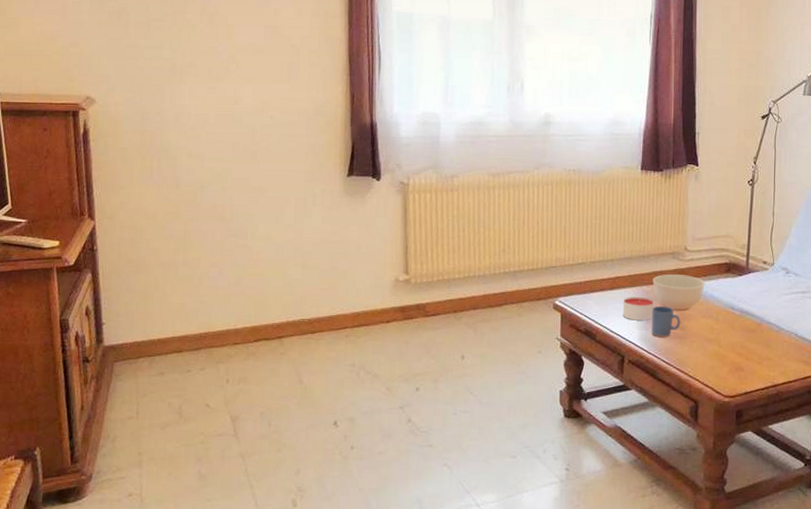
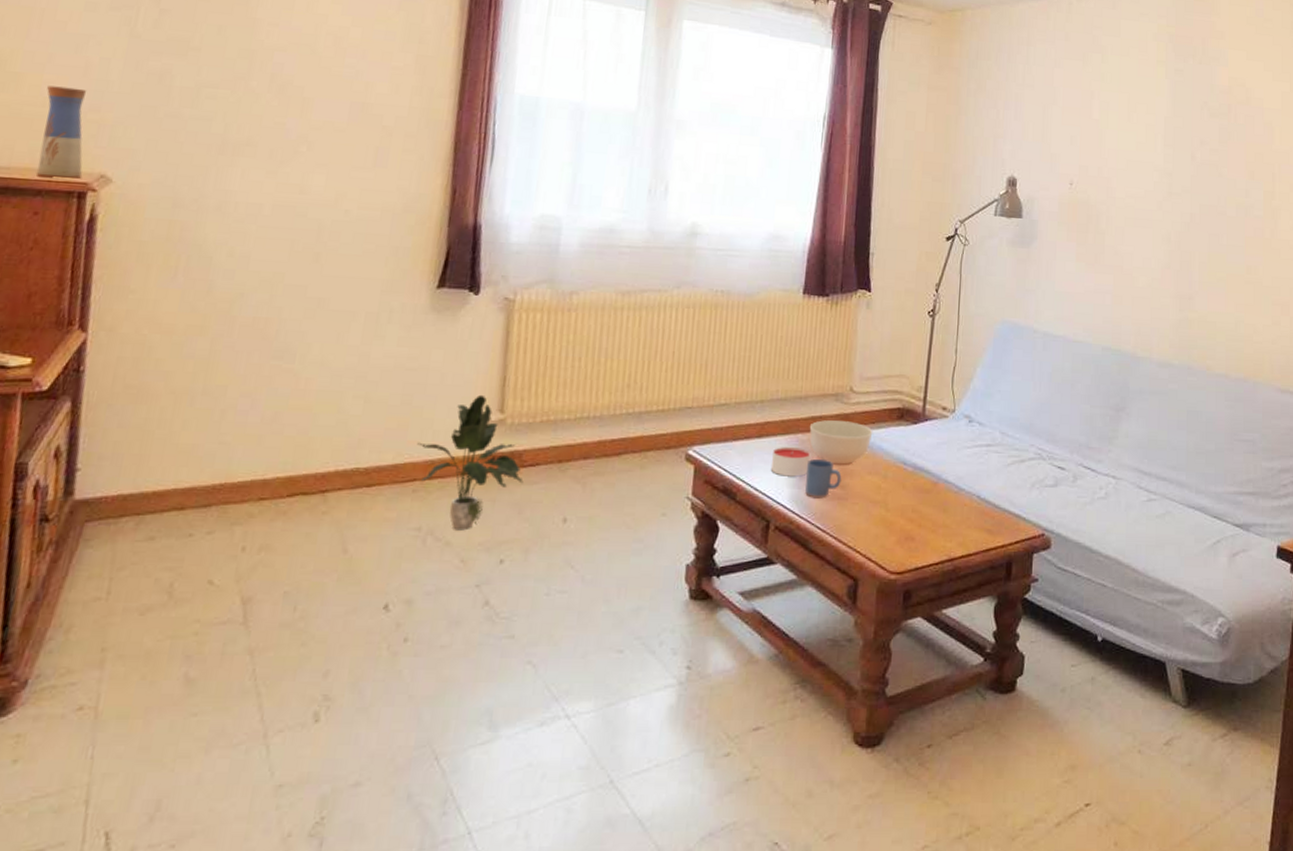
vase: none [38,27,74,103] -> present [36,86,87,181]
potted plant: none [345,260,428,366] -> present [417,394,523,531]

